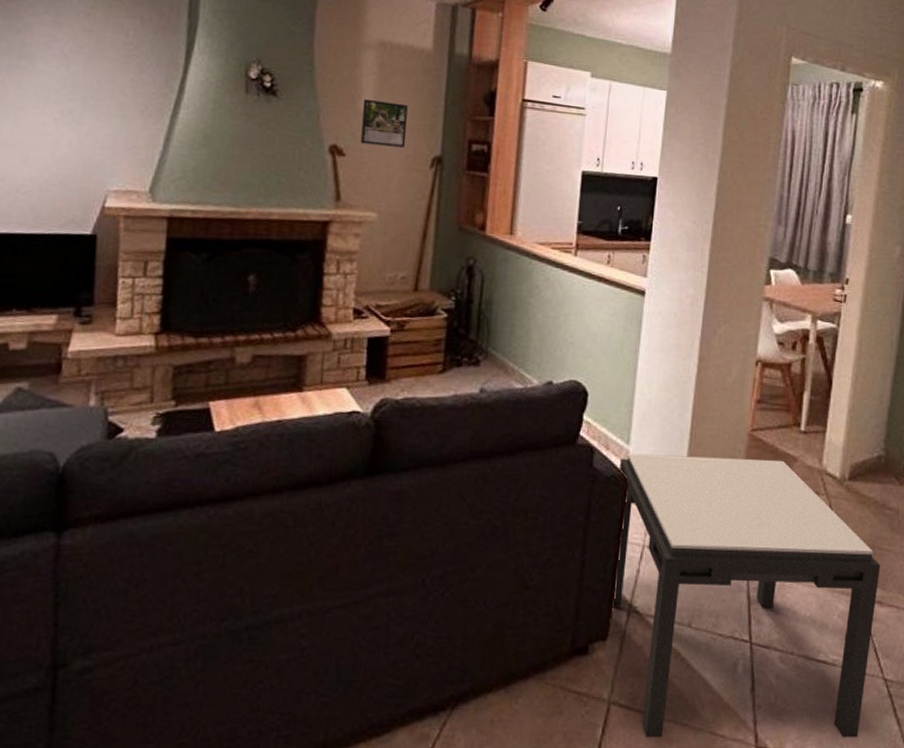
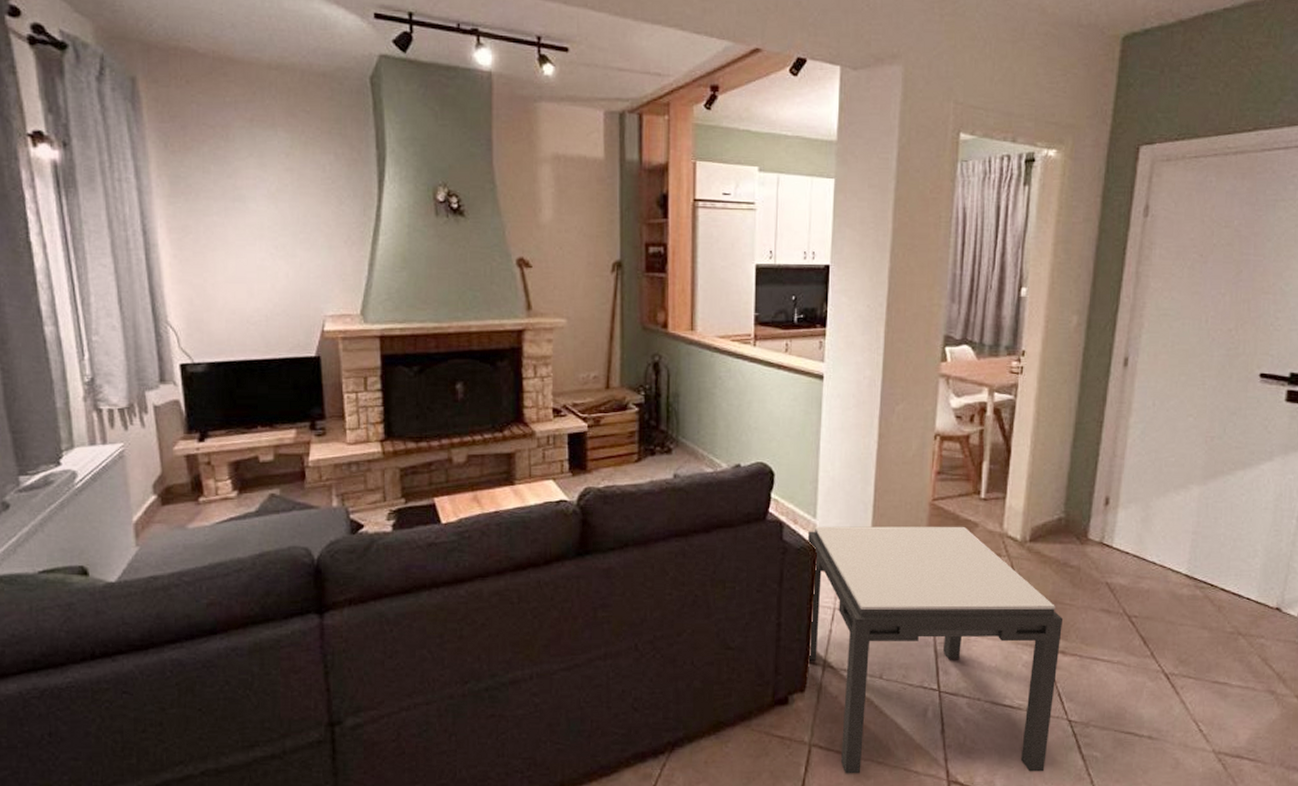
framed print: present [360,98,408,148] -> none [543,211,587,255]

